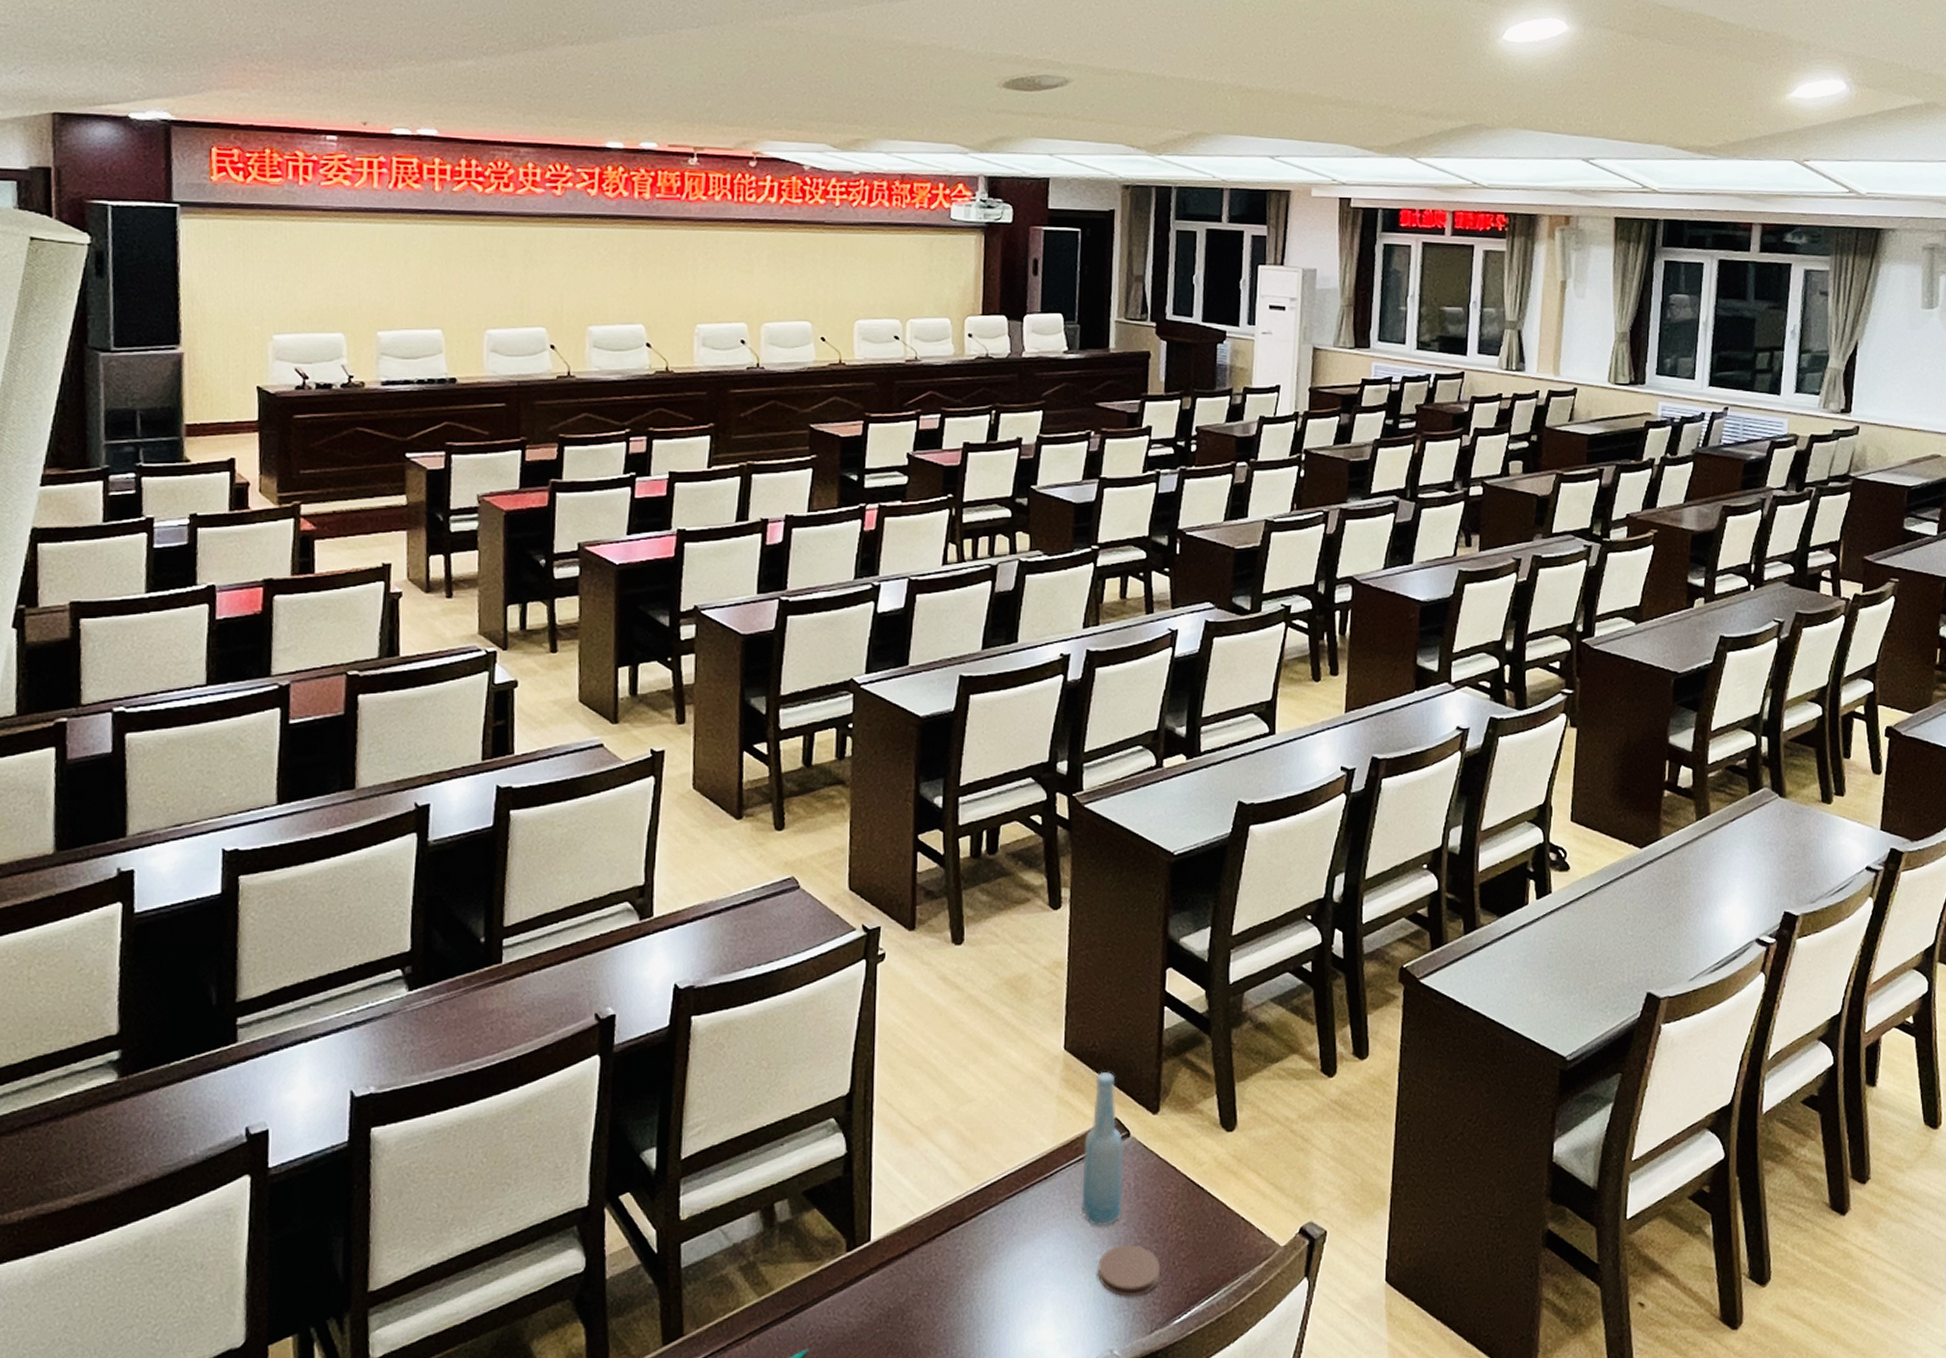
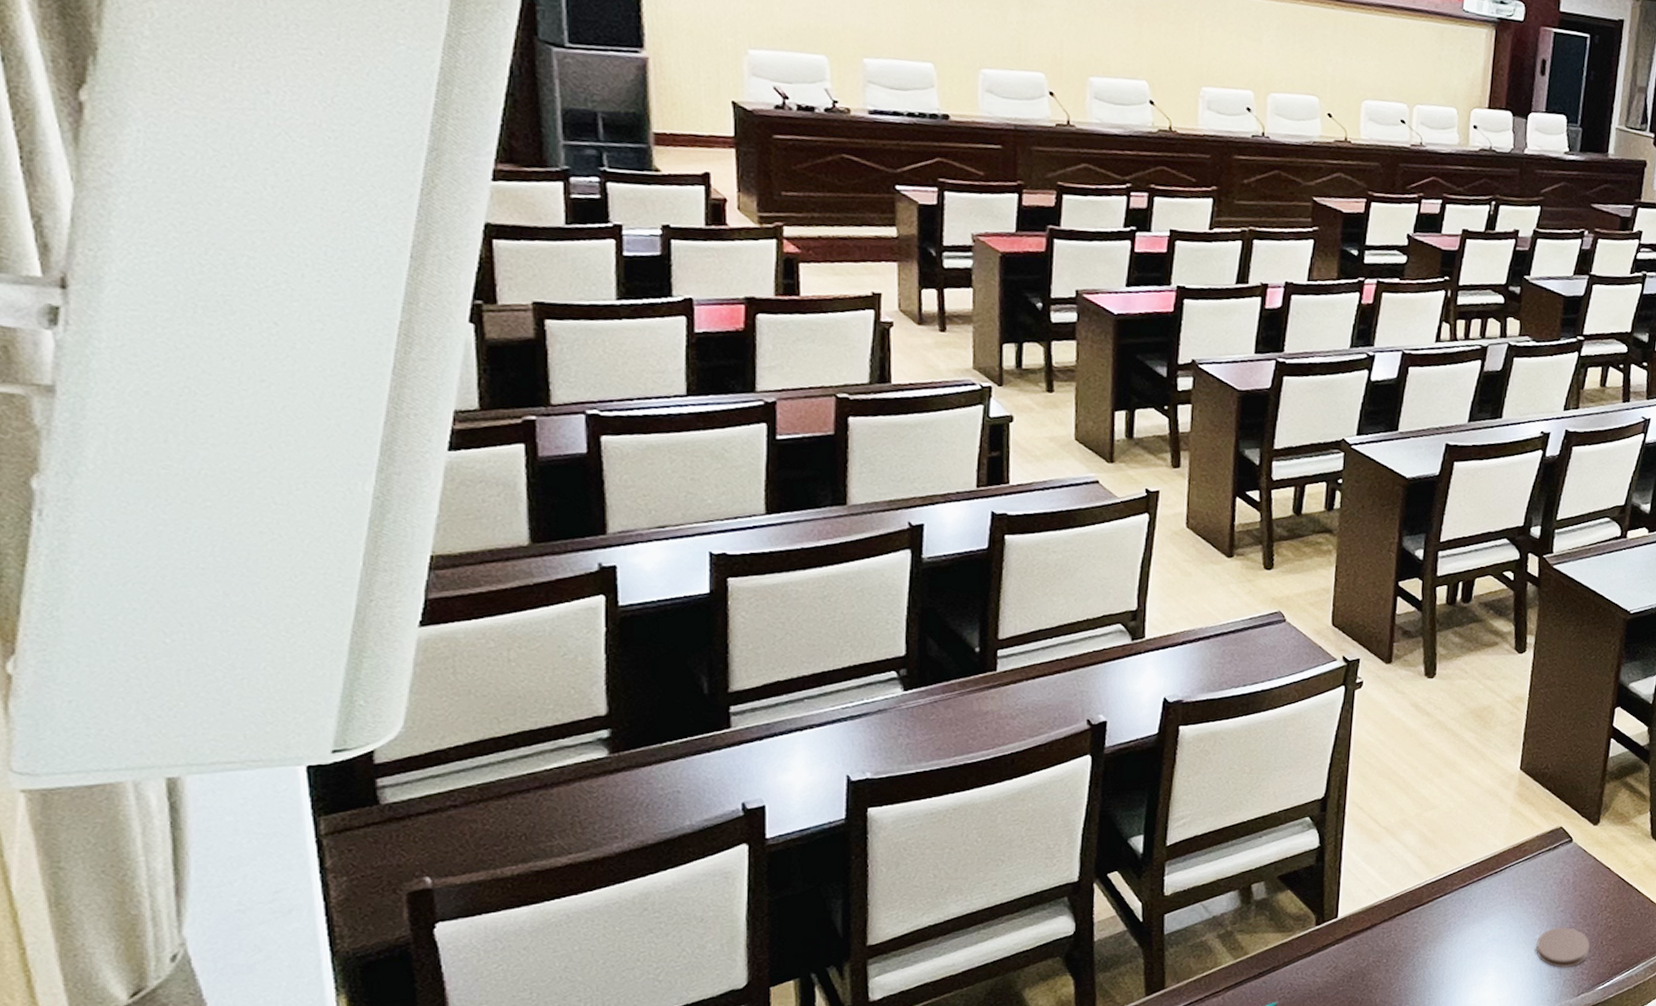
bottle: present [1081,1072,1124,1226] -> none [1525,790,1566,912]

